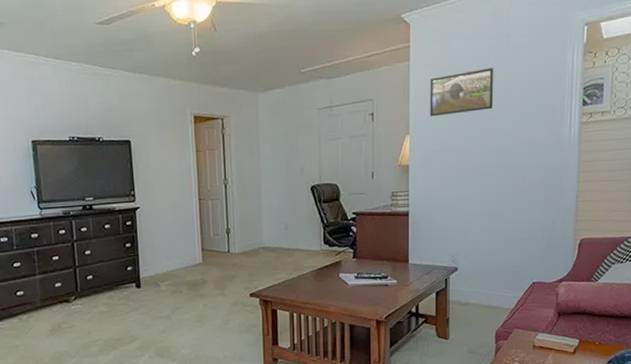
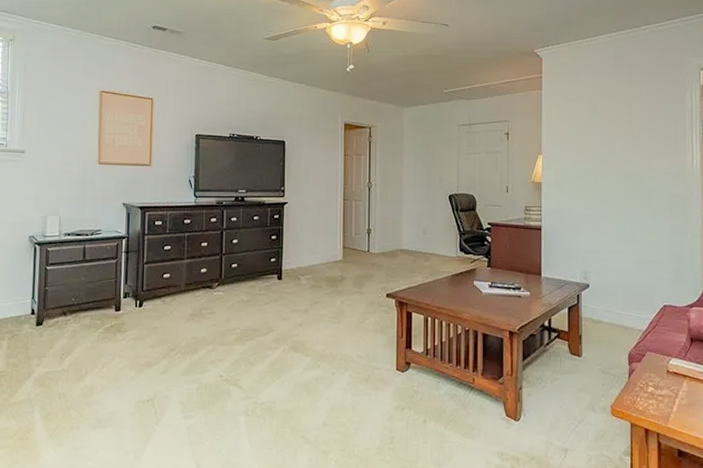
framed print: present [430,68,494,117] -> none [560,101,620,140]

